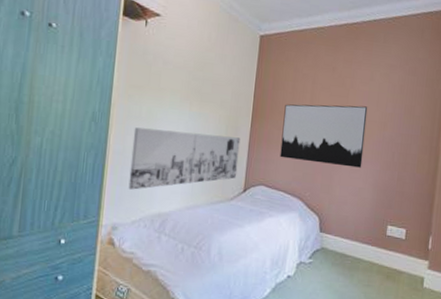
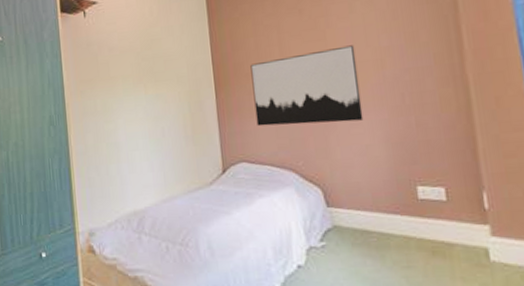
wall art: present [128,127,241,190] -> none [92,113,212,190]

